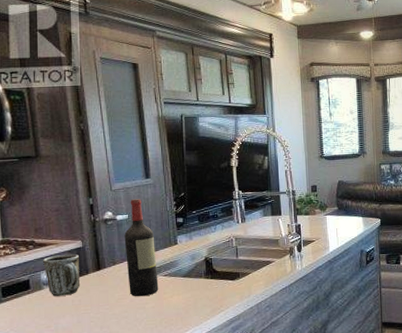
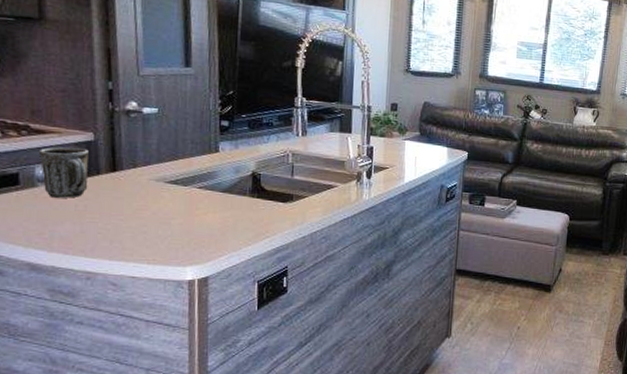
wine bottle: present [124,199,159,297] -> none [150,90,191,210]

